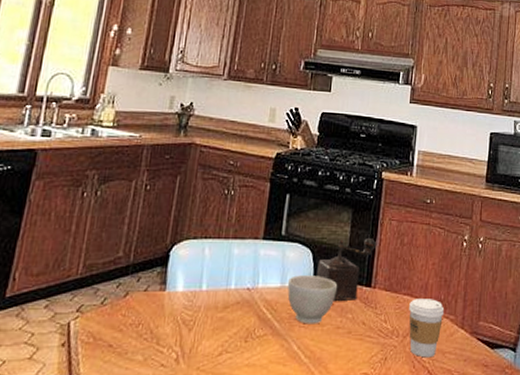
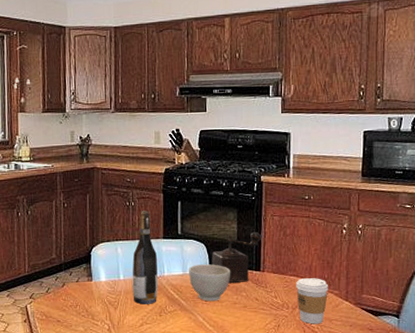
wine bottle: none [214,202,253,325] -> present [132,210,158,305]

